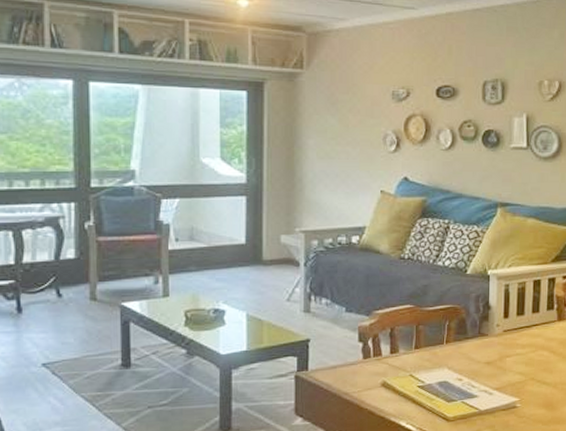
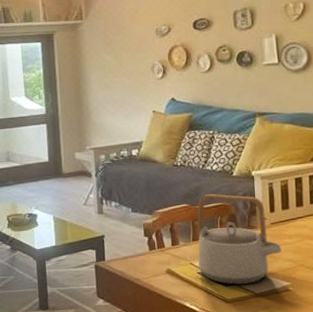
teapot: none [419,293,512,400] -> present [197,193,282,285]

